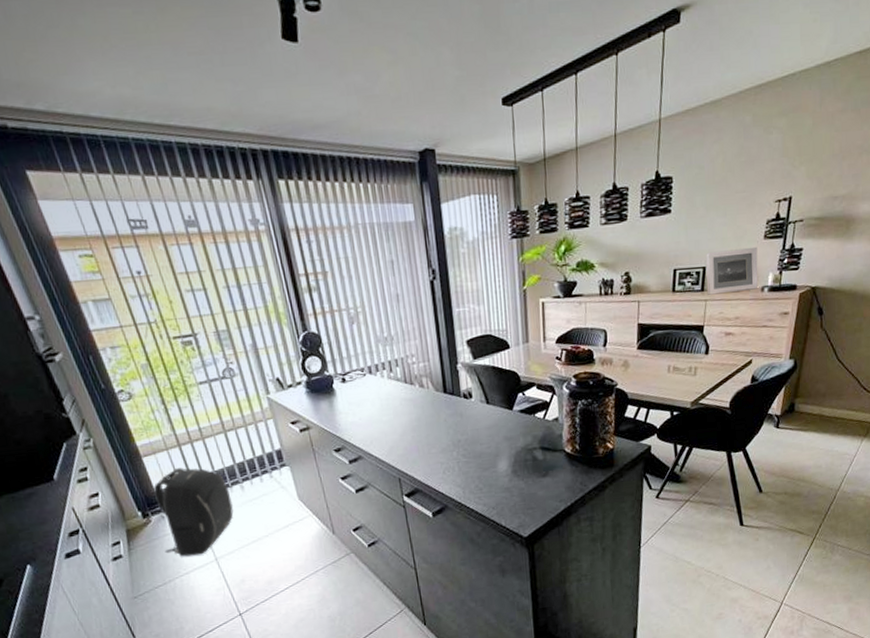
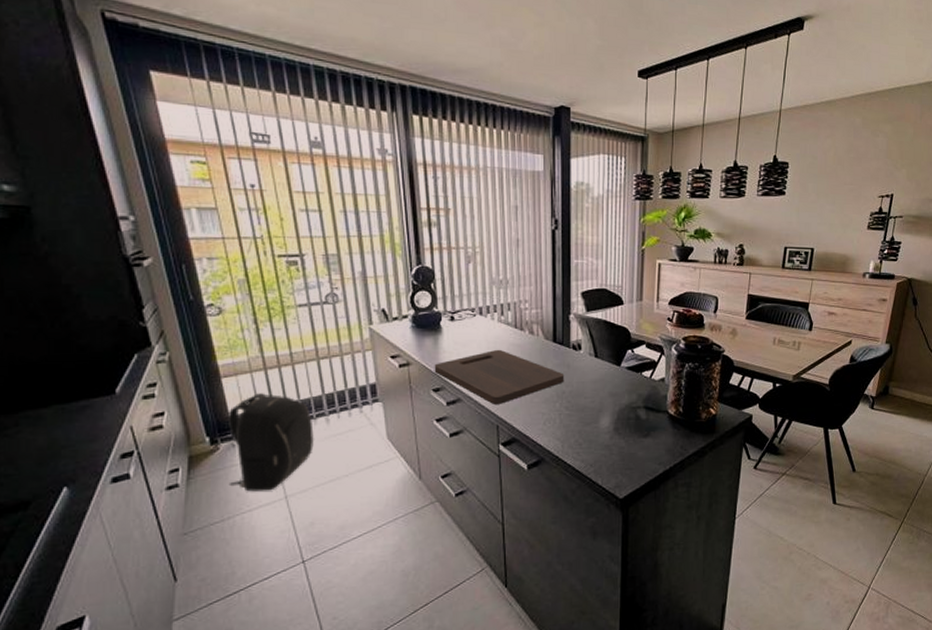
cutting board: none [332,405,459,459] -> present [434,349,565,404]
picture frame: present [706,246,758,295] -> none [813,235,861,275]

